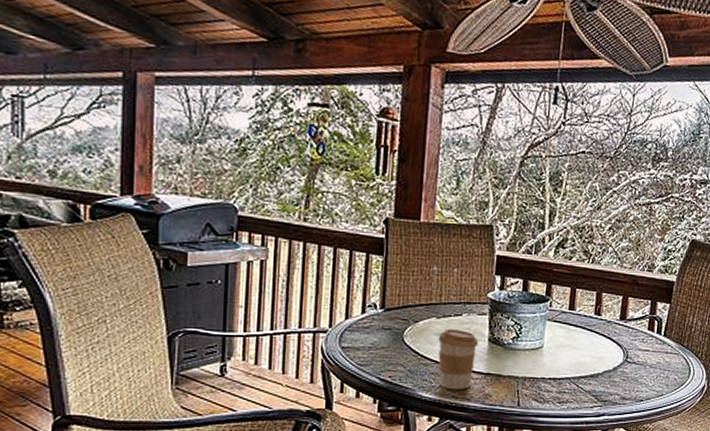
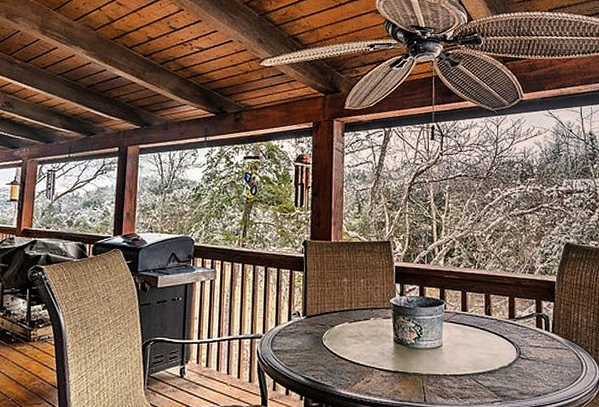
coffee cup: present [438,328,479,390] -> none [351,331,386,387]

